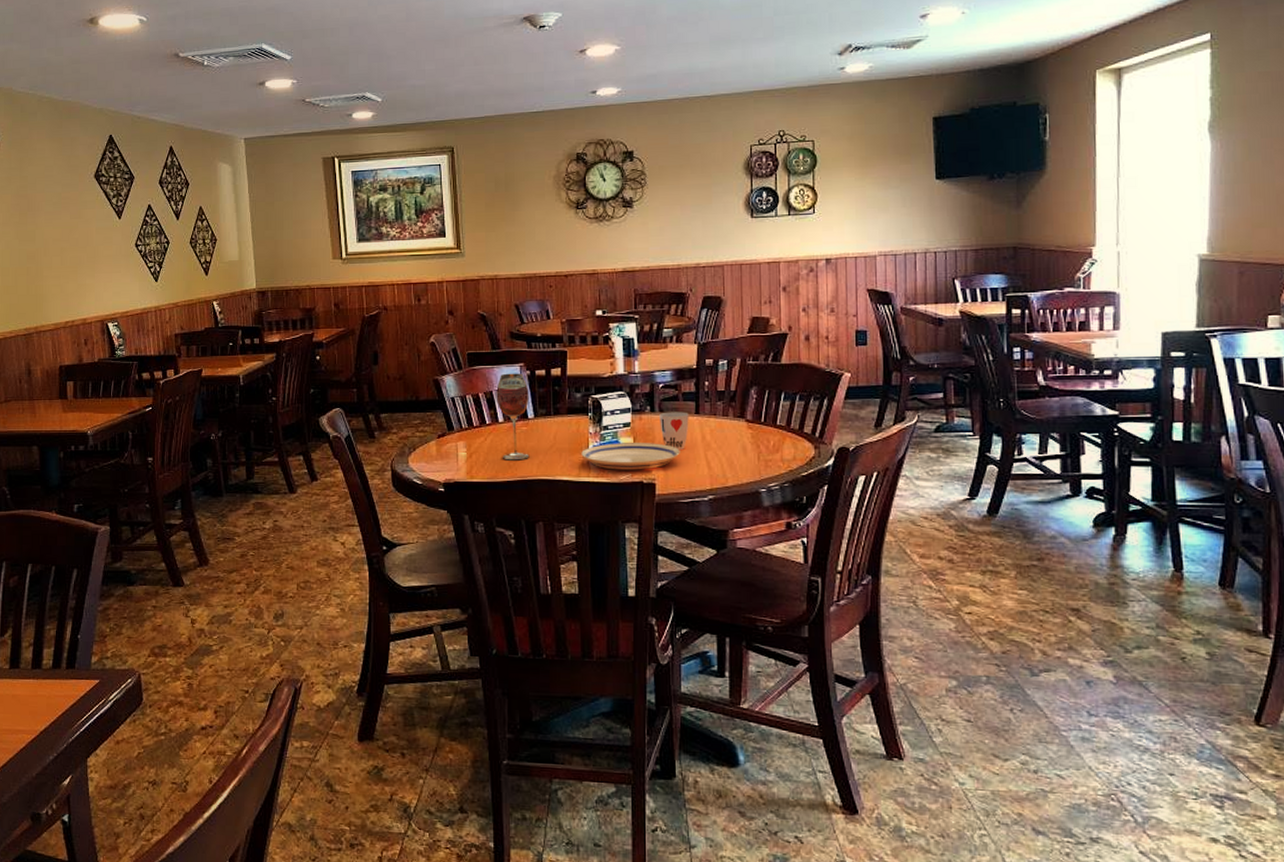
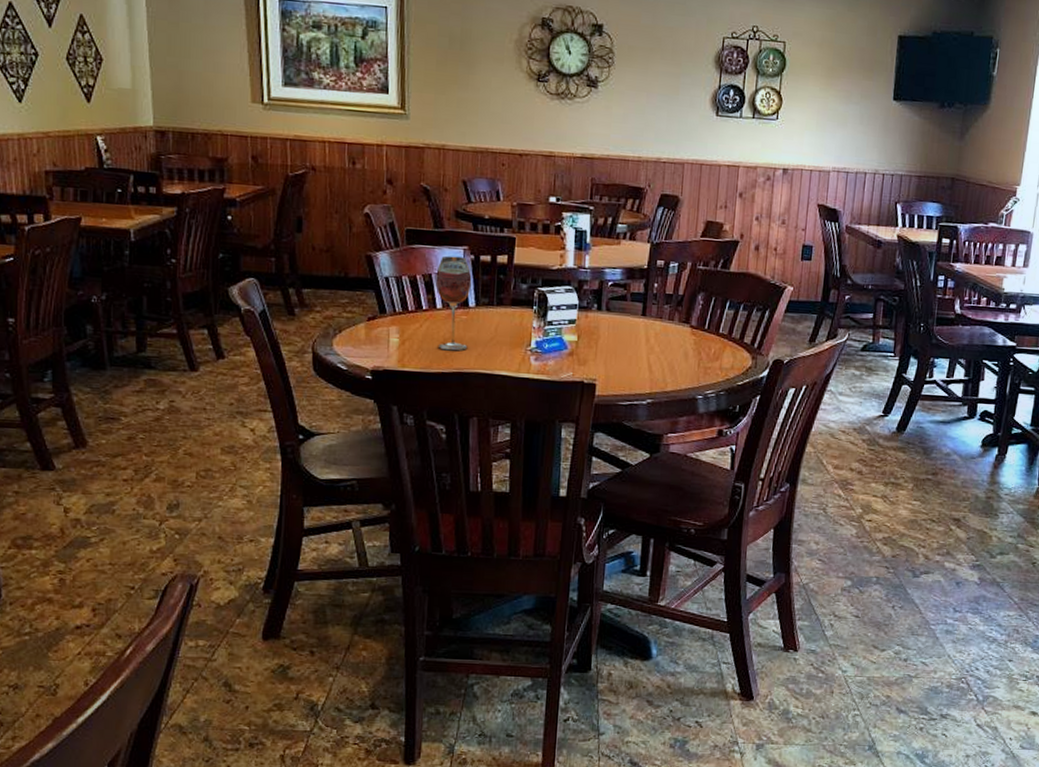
plate: present [581,443,680,470] -> none [522,339,624,370]
cup: present [659,412,689,451] -> none [605,311,636,352]

